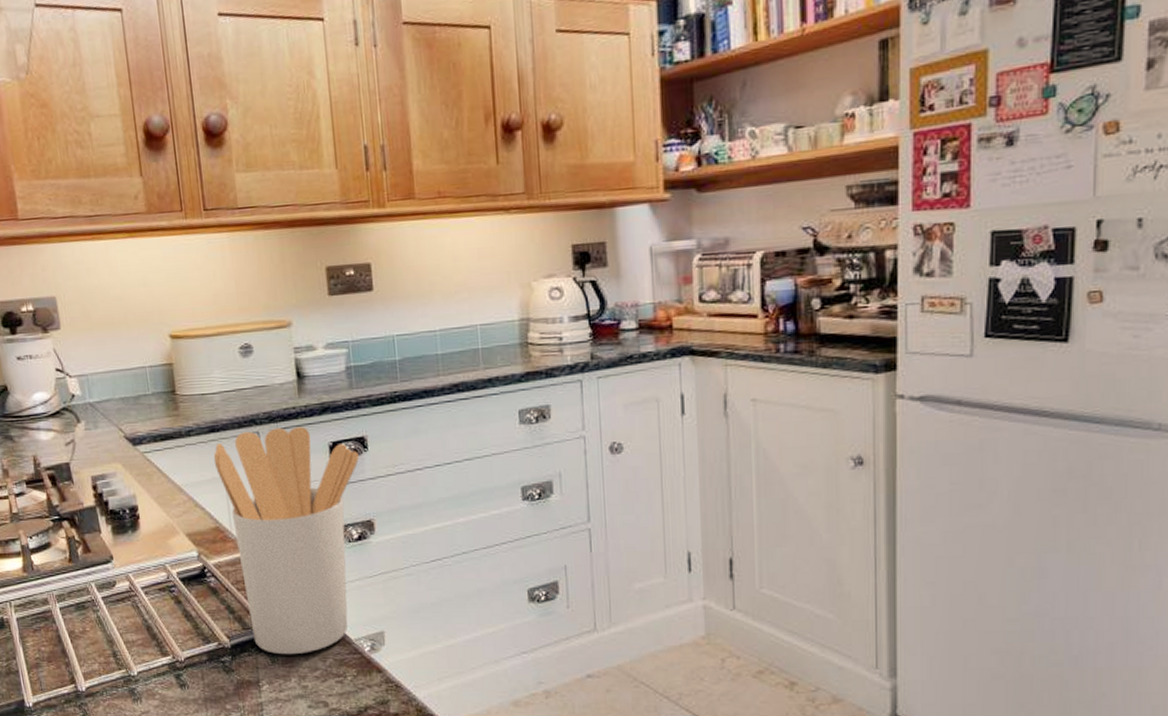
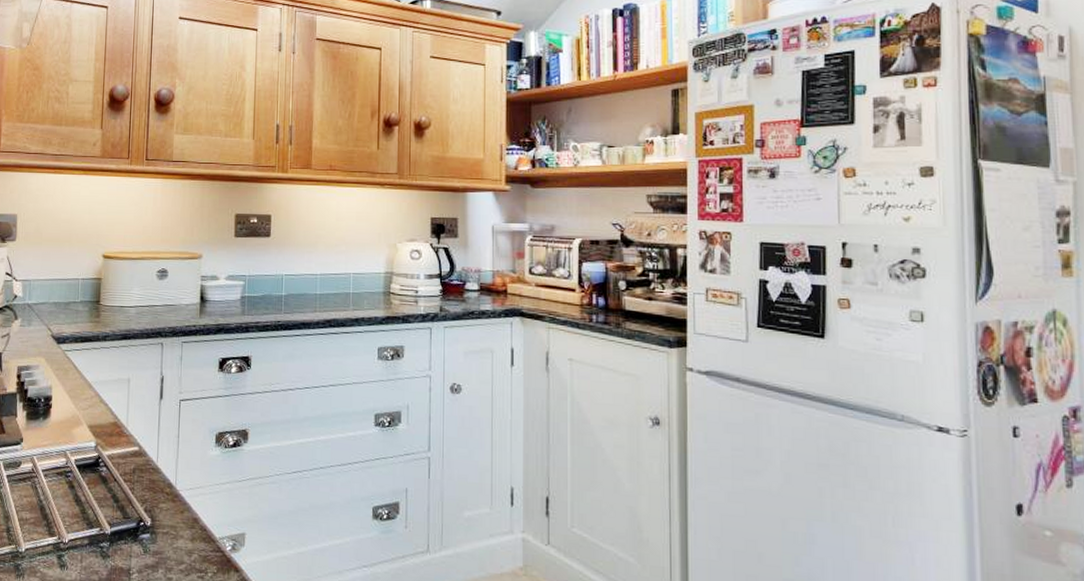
utensil holder: present [213,426,359,655] -> none [122,341,242,547]

